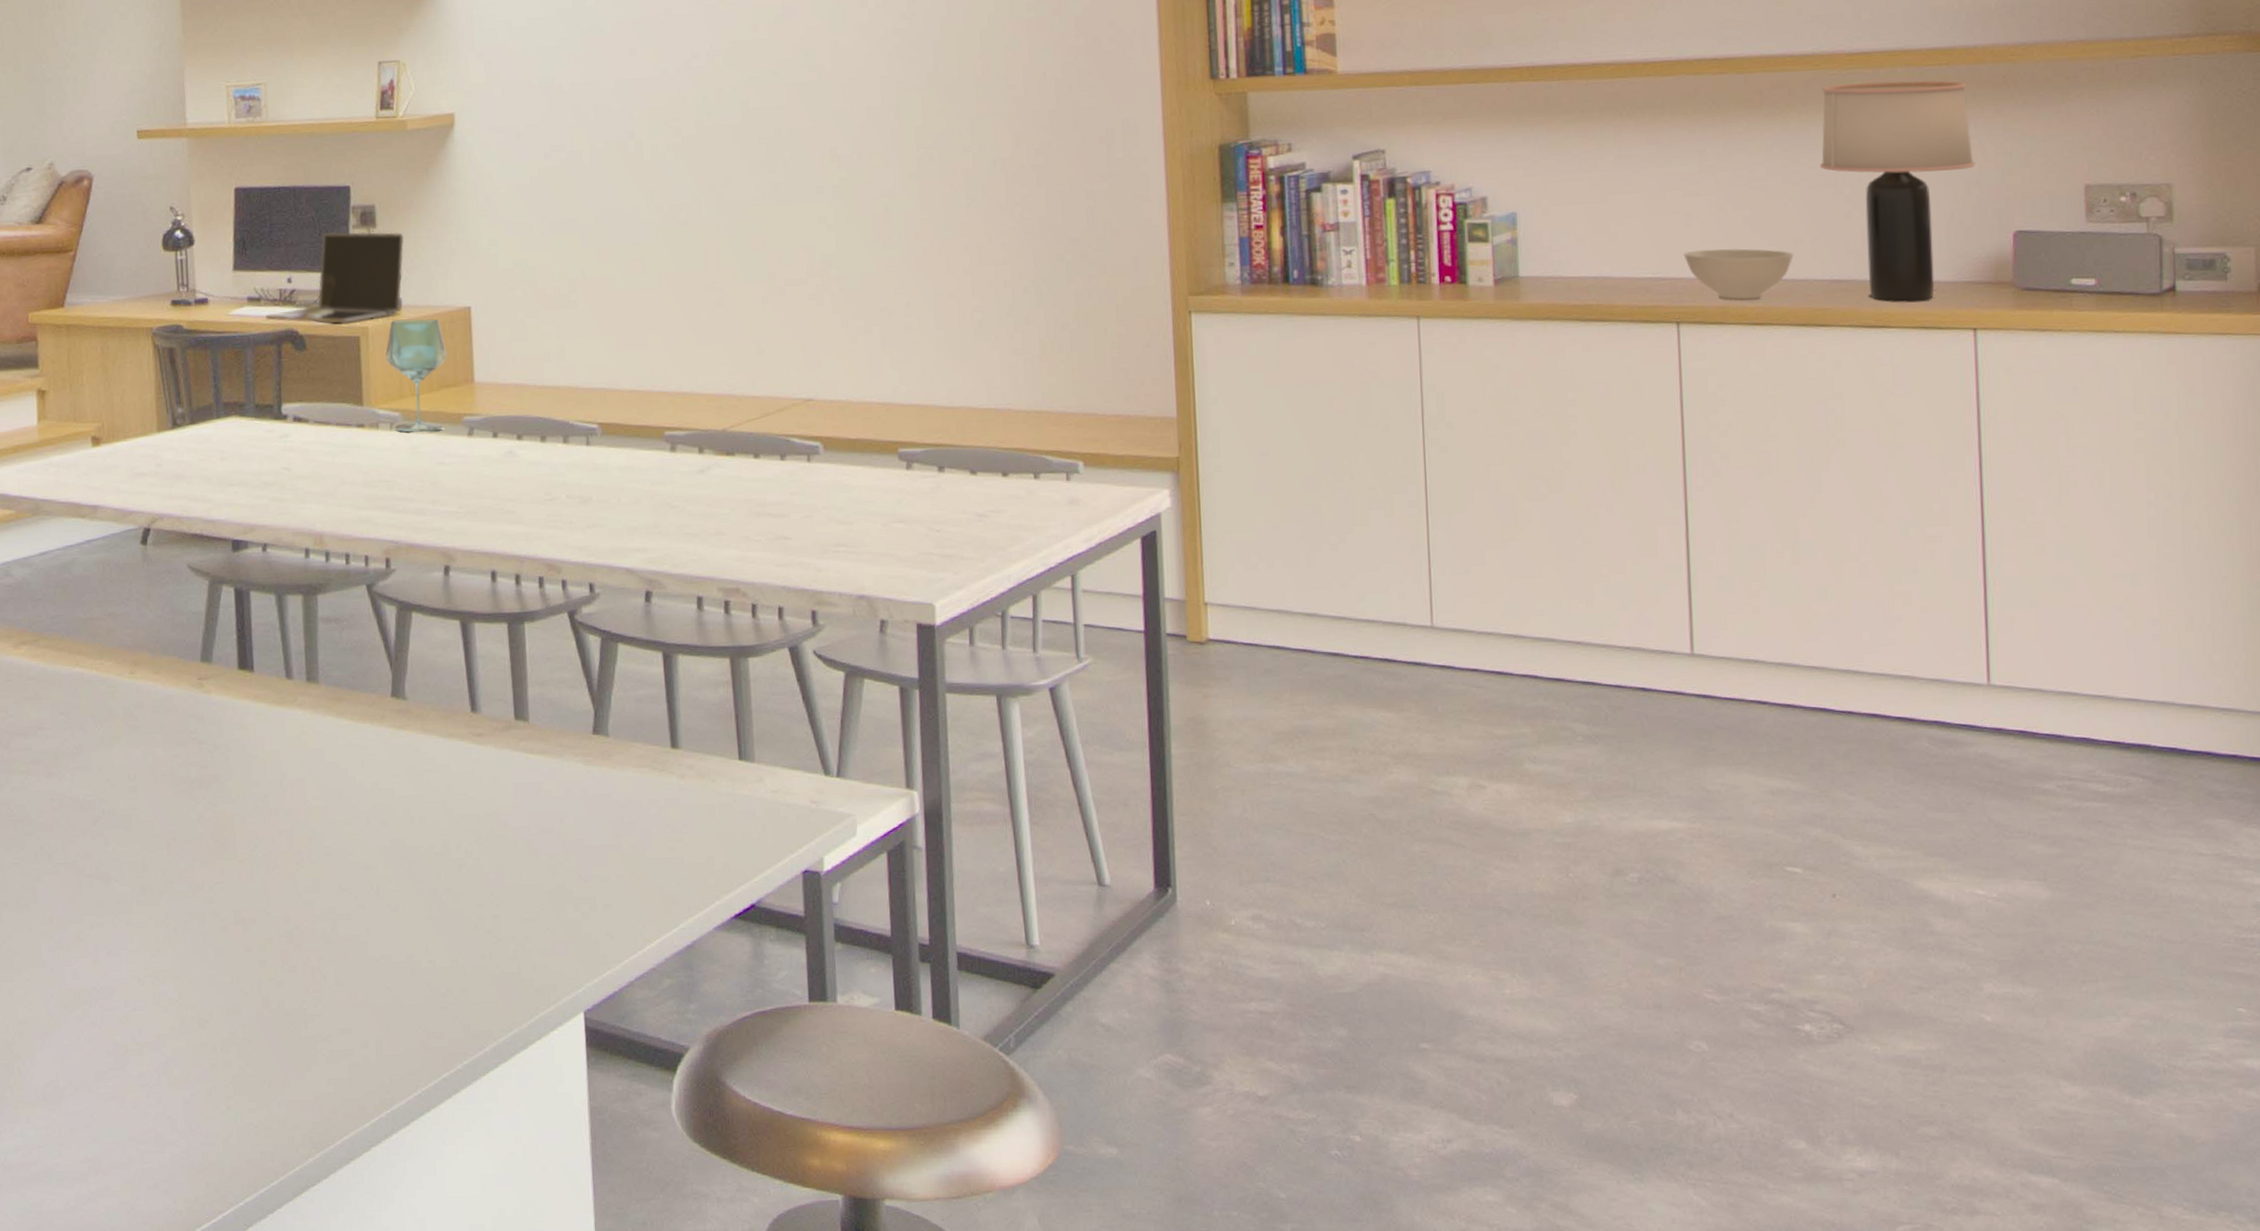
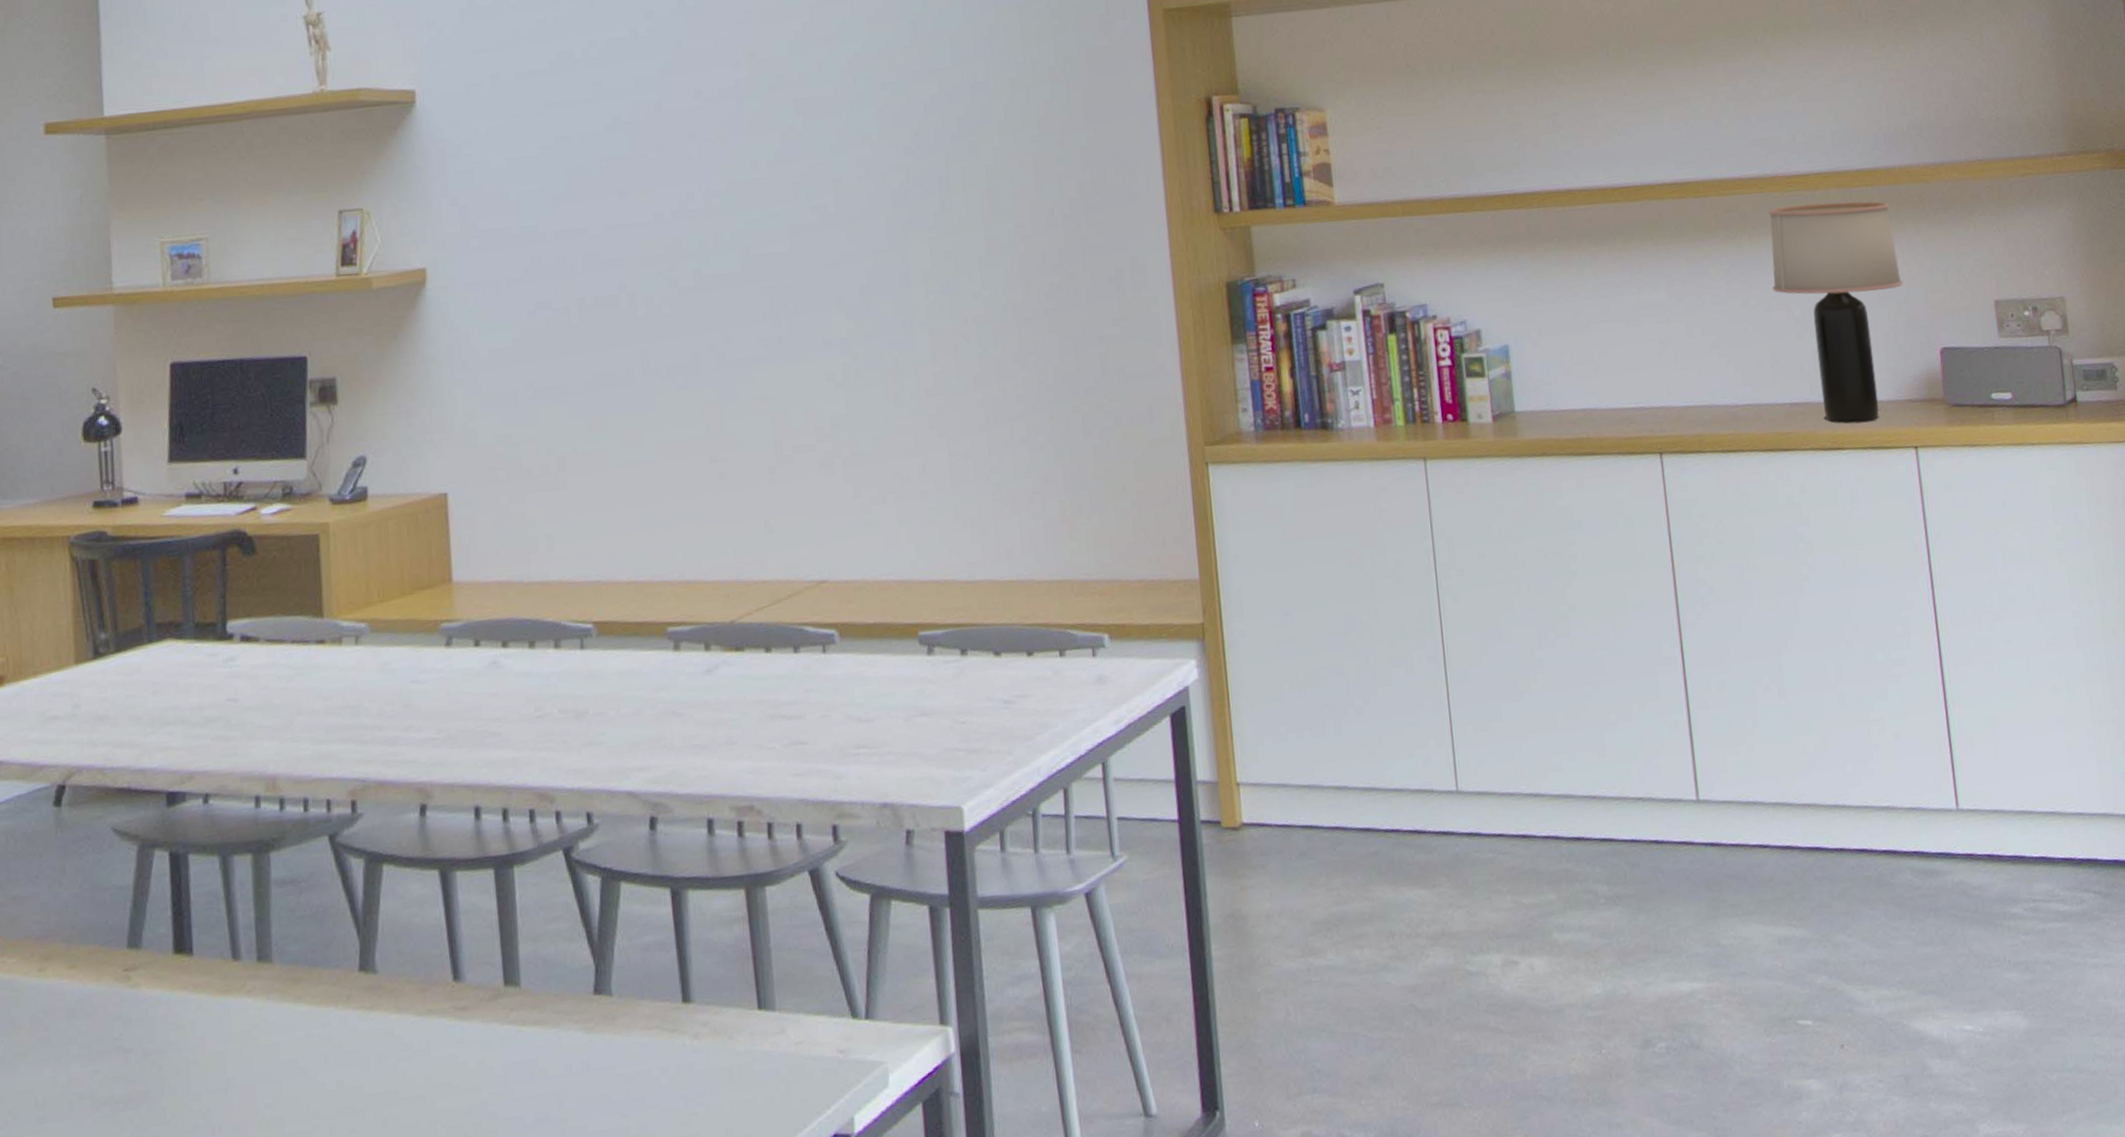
laptop: present [265,232,405,324] -> none [207,409,371,521]
wine glass: present [385,318,447,433] -> none [349,509,421,647]
bowl: present [1683,249,1794,301] -> none [1660,374,1757,429]

